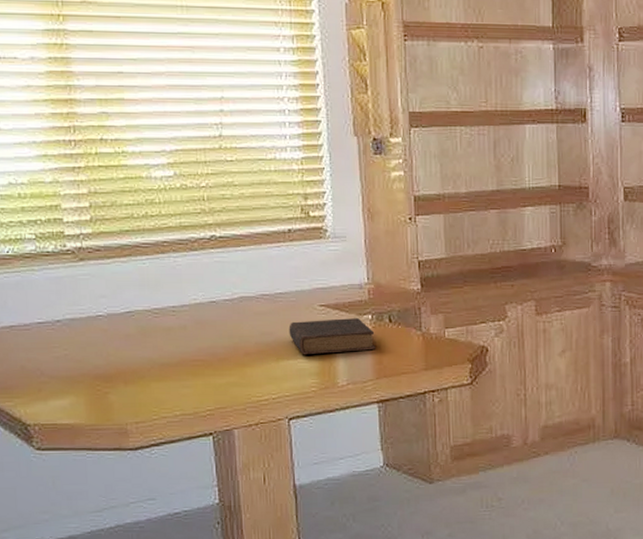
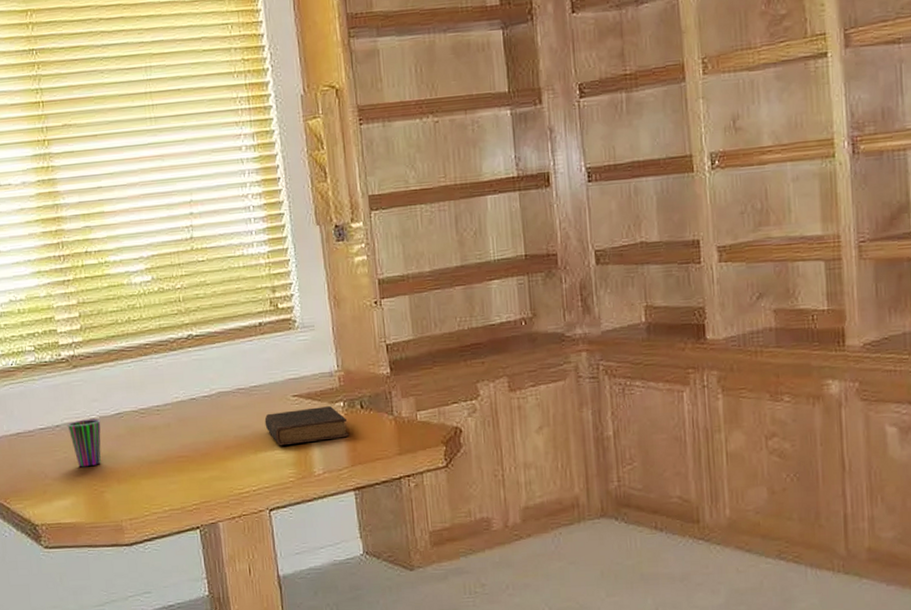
cup: none [70,315,109,366] -> present [67,418,101,467]

